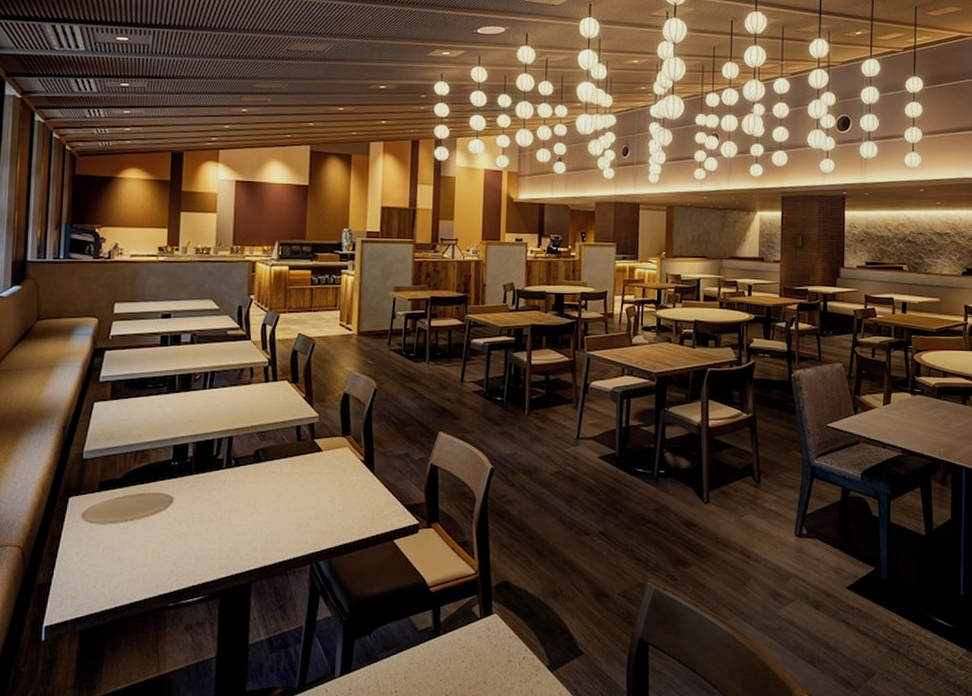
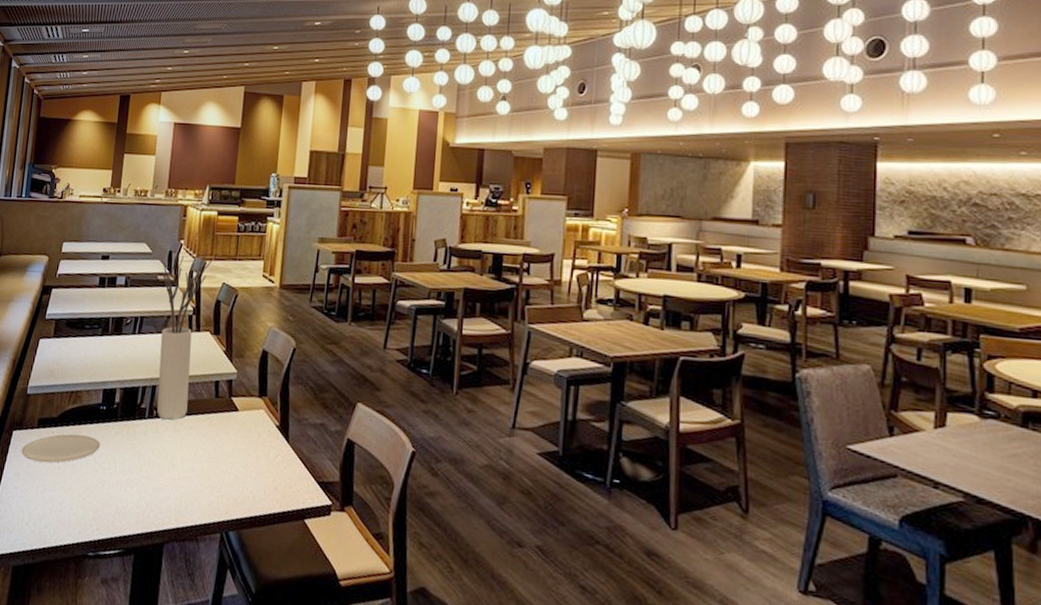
vase: none [232,303,287,467] -> present [157,250,213,421]

